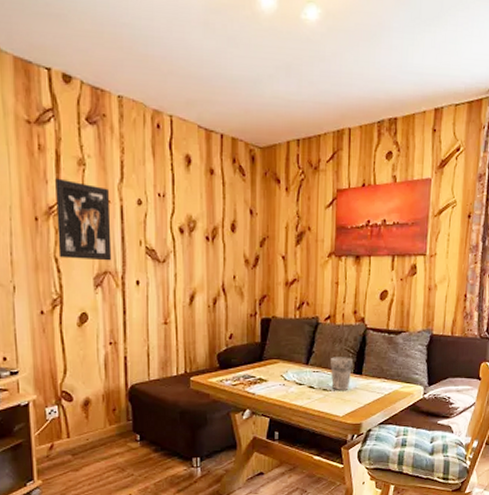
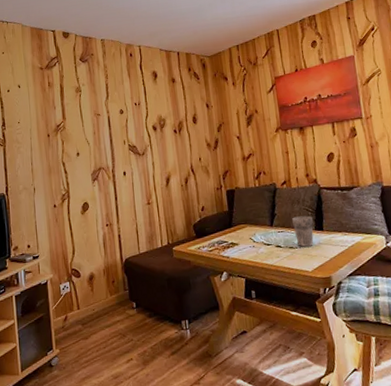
wall art: present [55,178,112,261] -> none [61,104,104,162]

